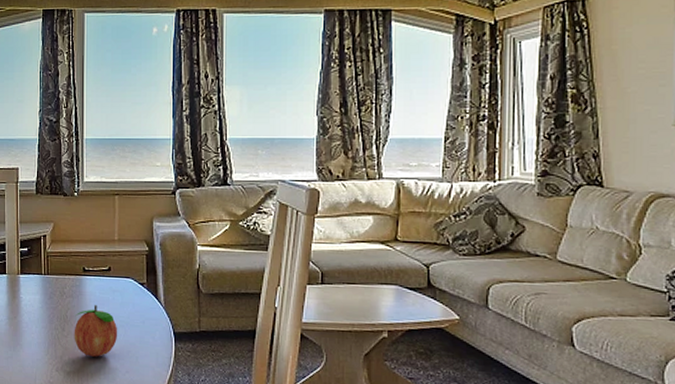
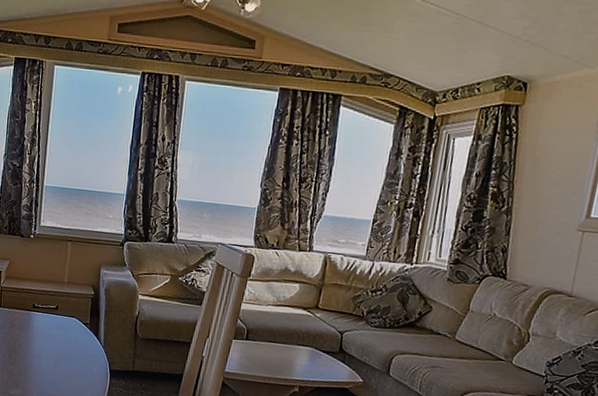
fruit: present [74,305,118,357] -> none [19,338,60,385]

